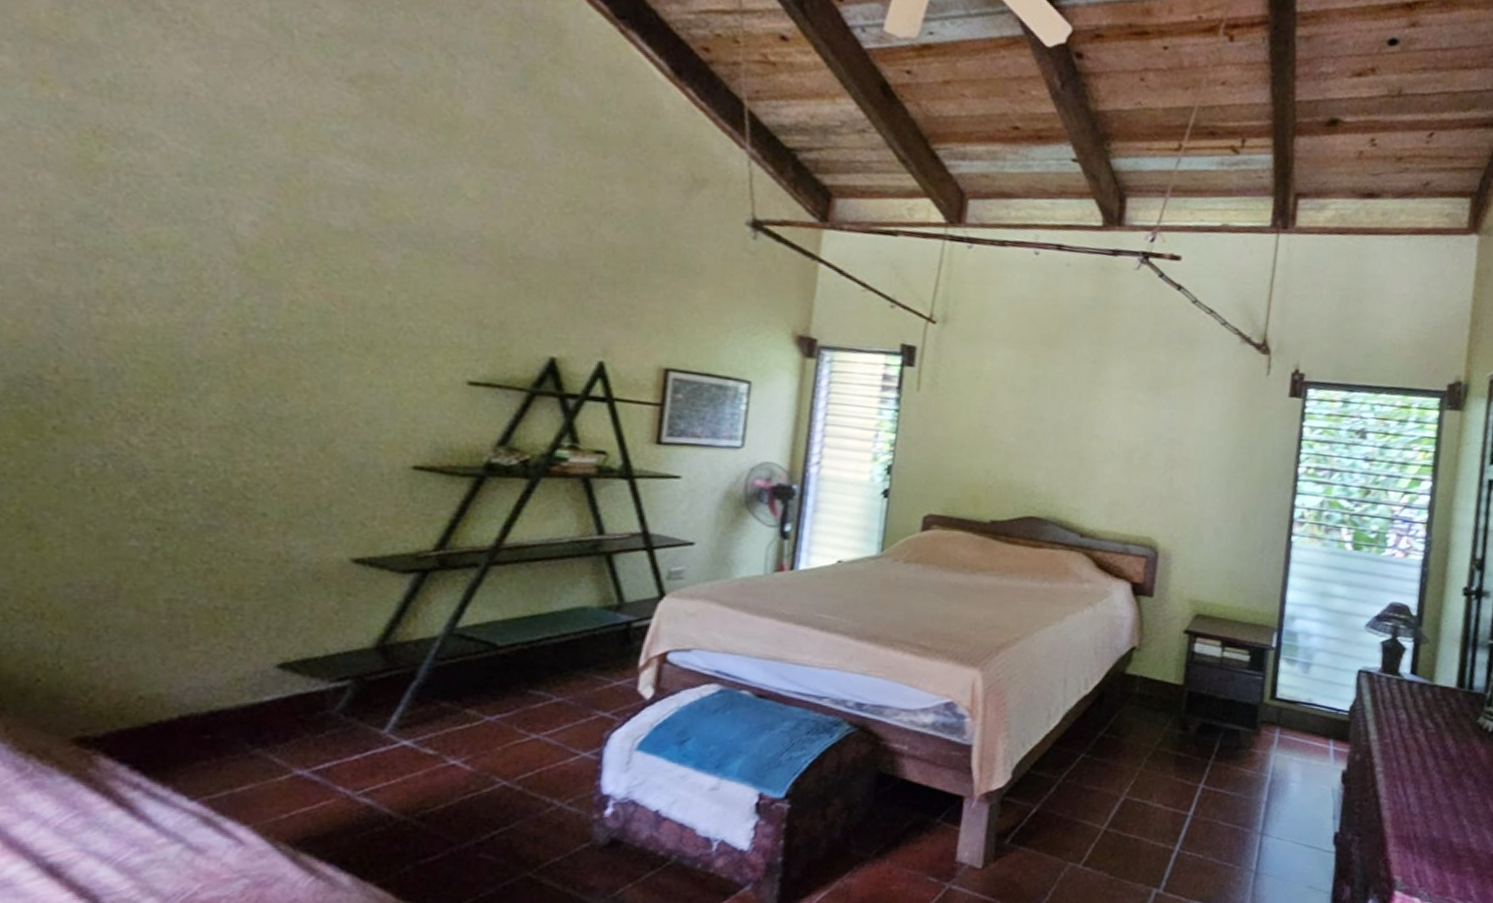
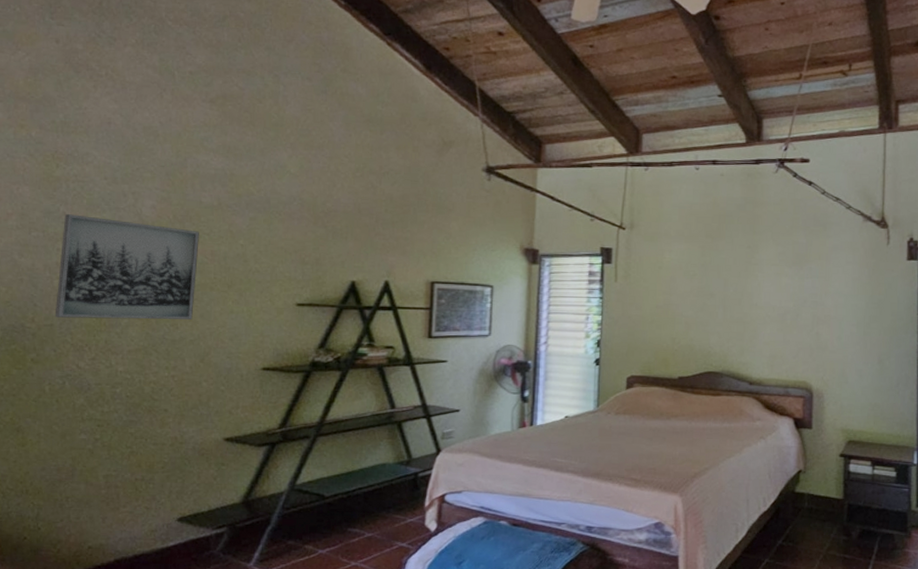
wall art: none [92,220,324,391] -> present [54,214,199,320]

